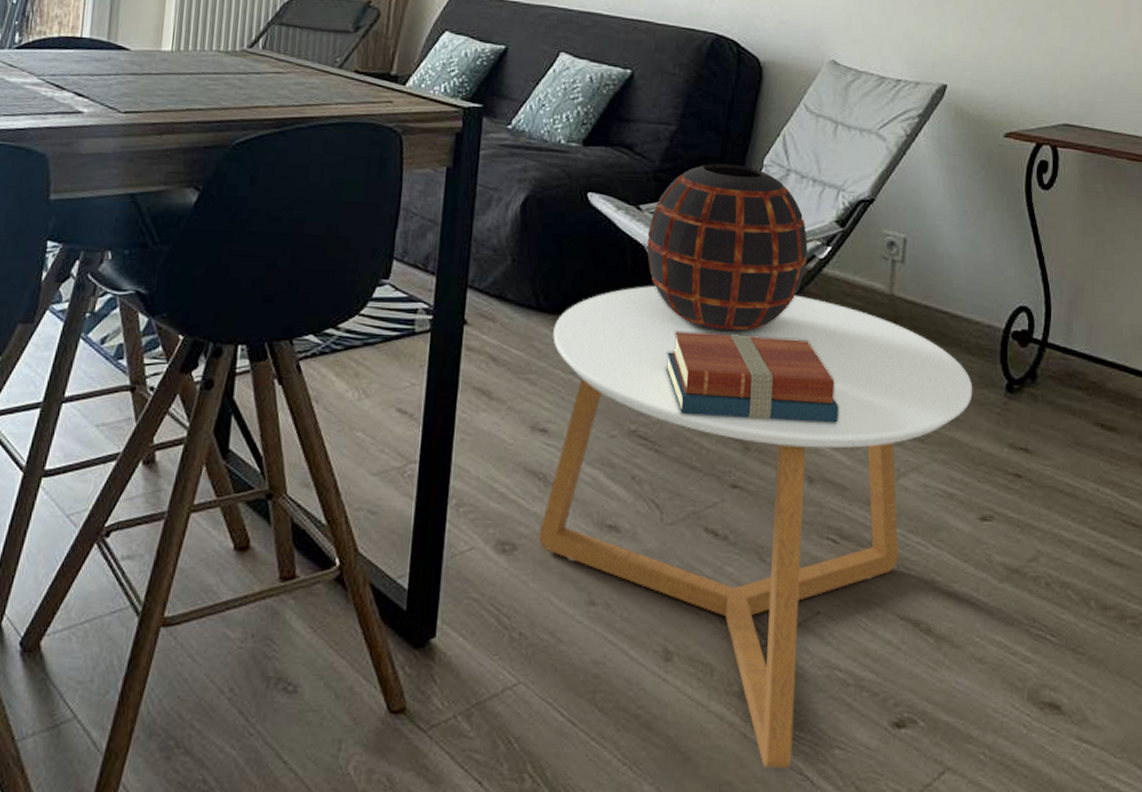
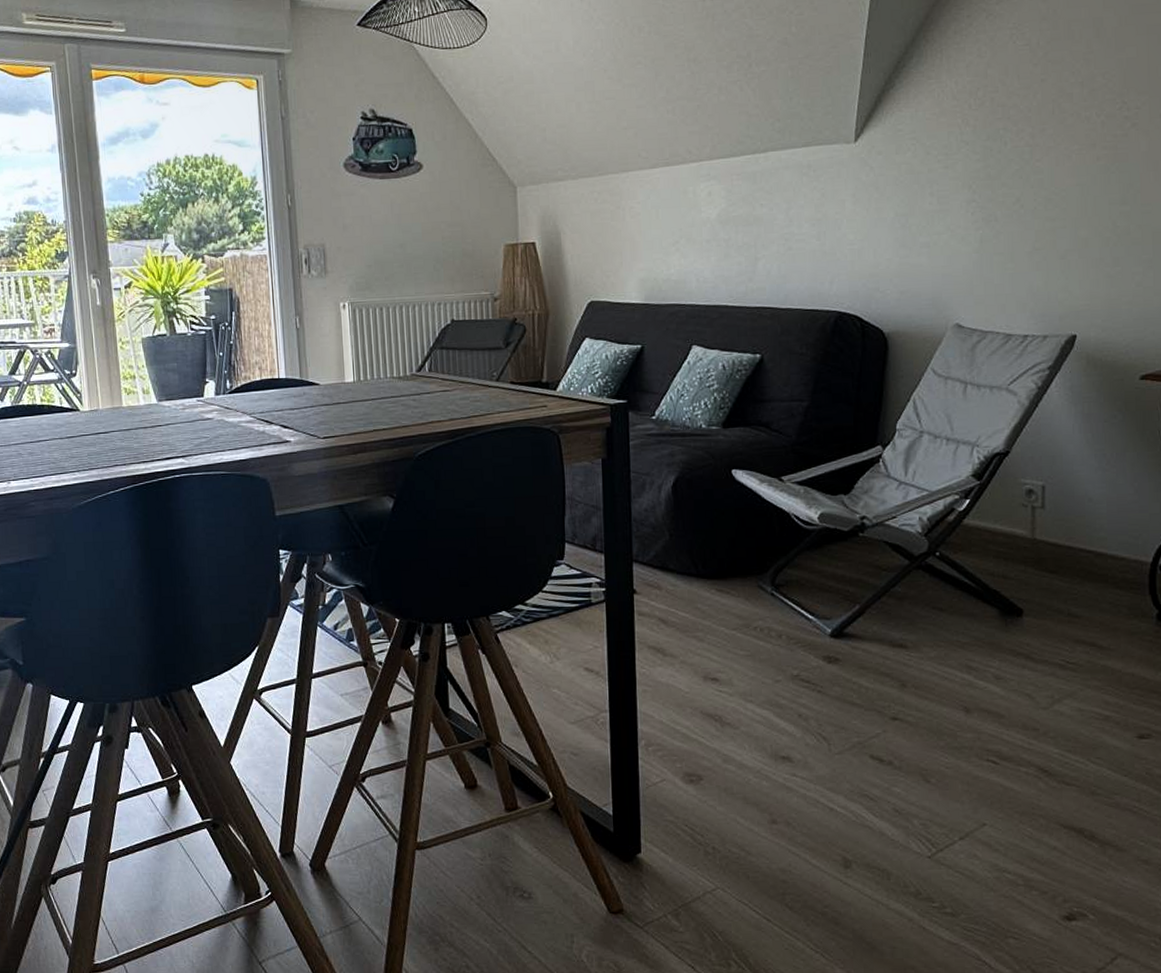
coffee table: present [539,286,973,770] -> none [714,546,1123,956]
decorative vase: present [647,163,808,333] -> none [791,431,947,585]
books: present [665,331,840,423] -> none [819,585,991,660]

